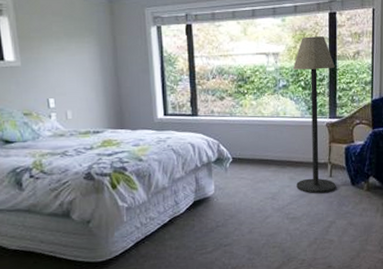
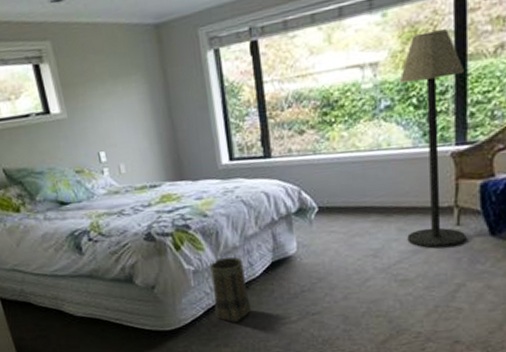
basket: none [142,196,174,254] -> present [210,256,251,323]

